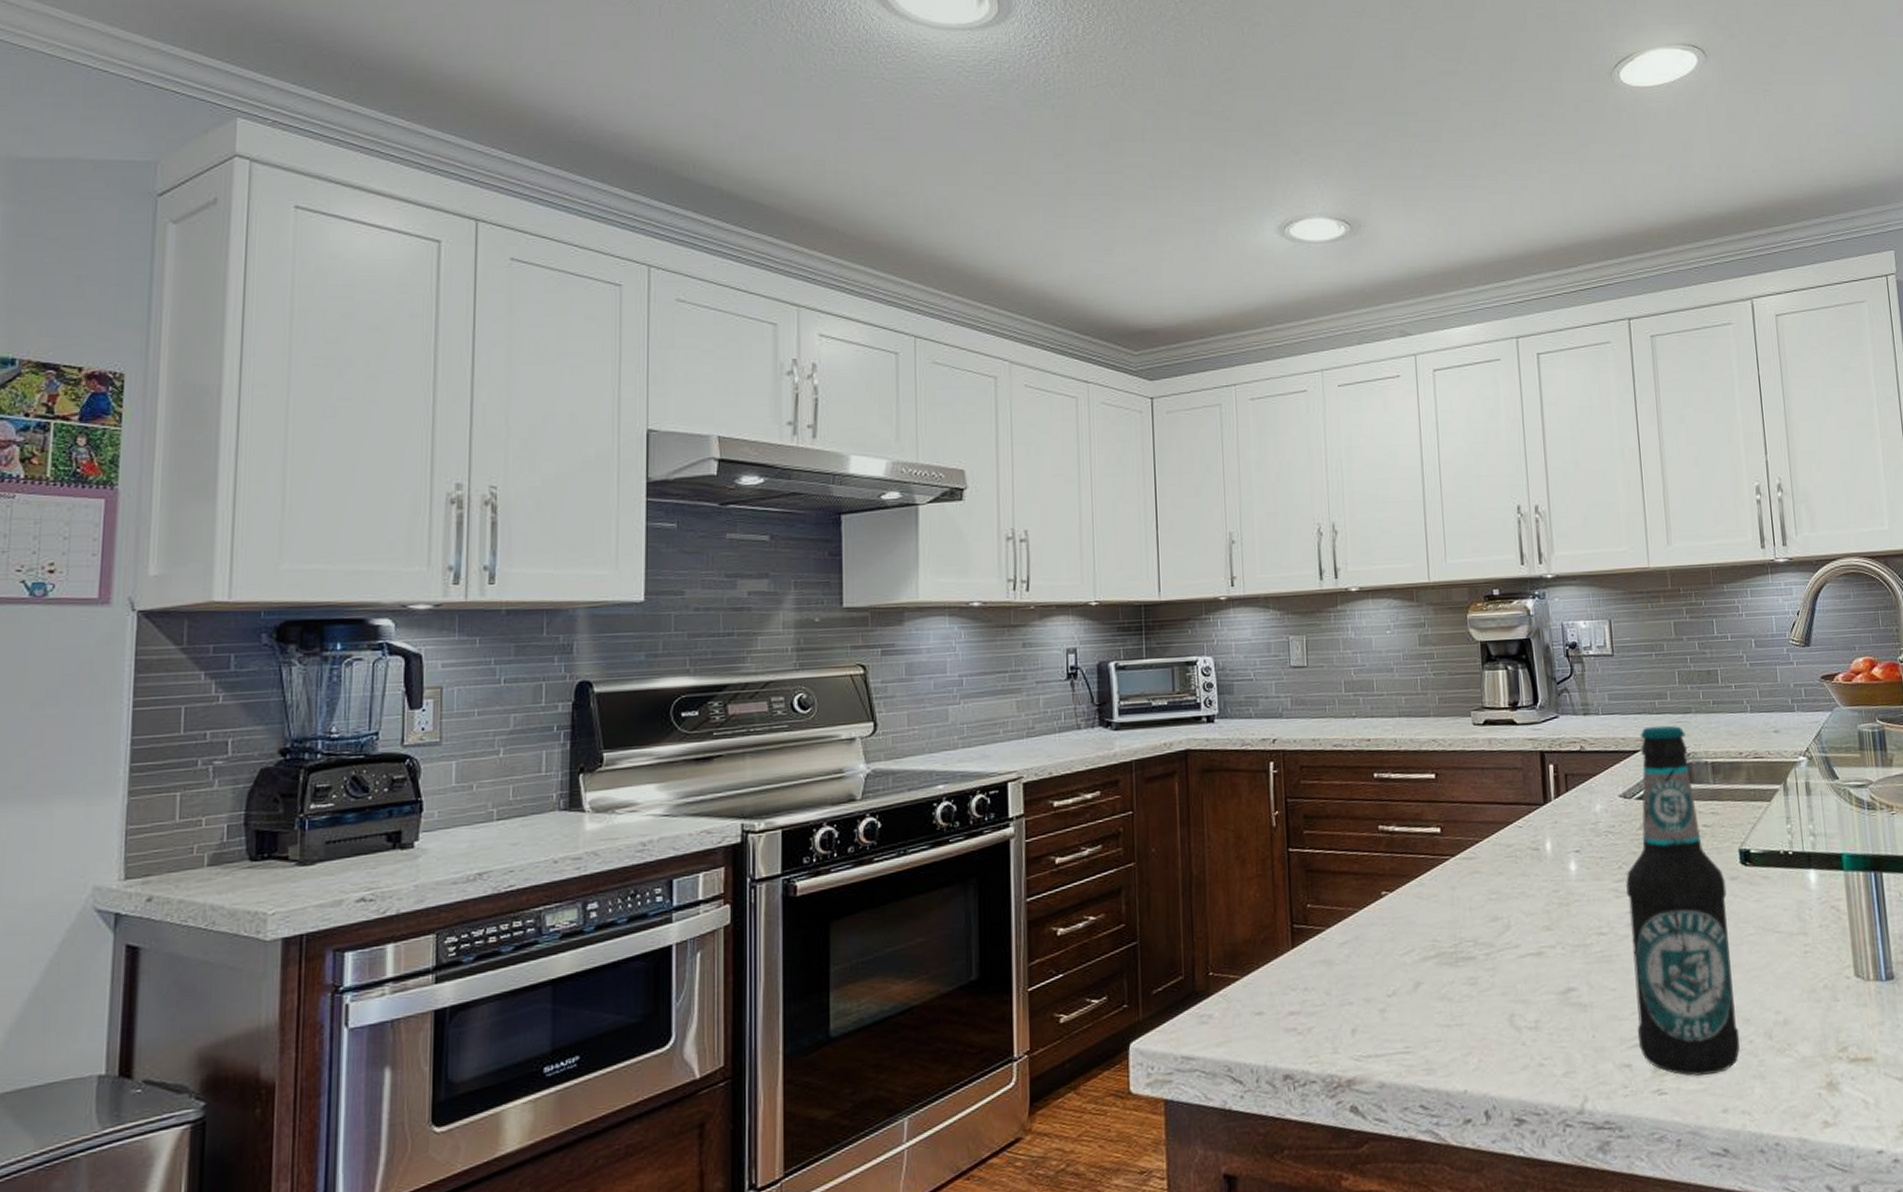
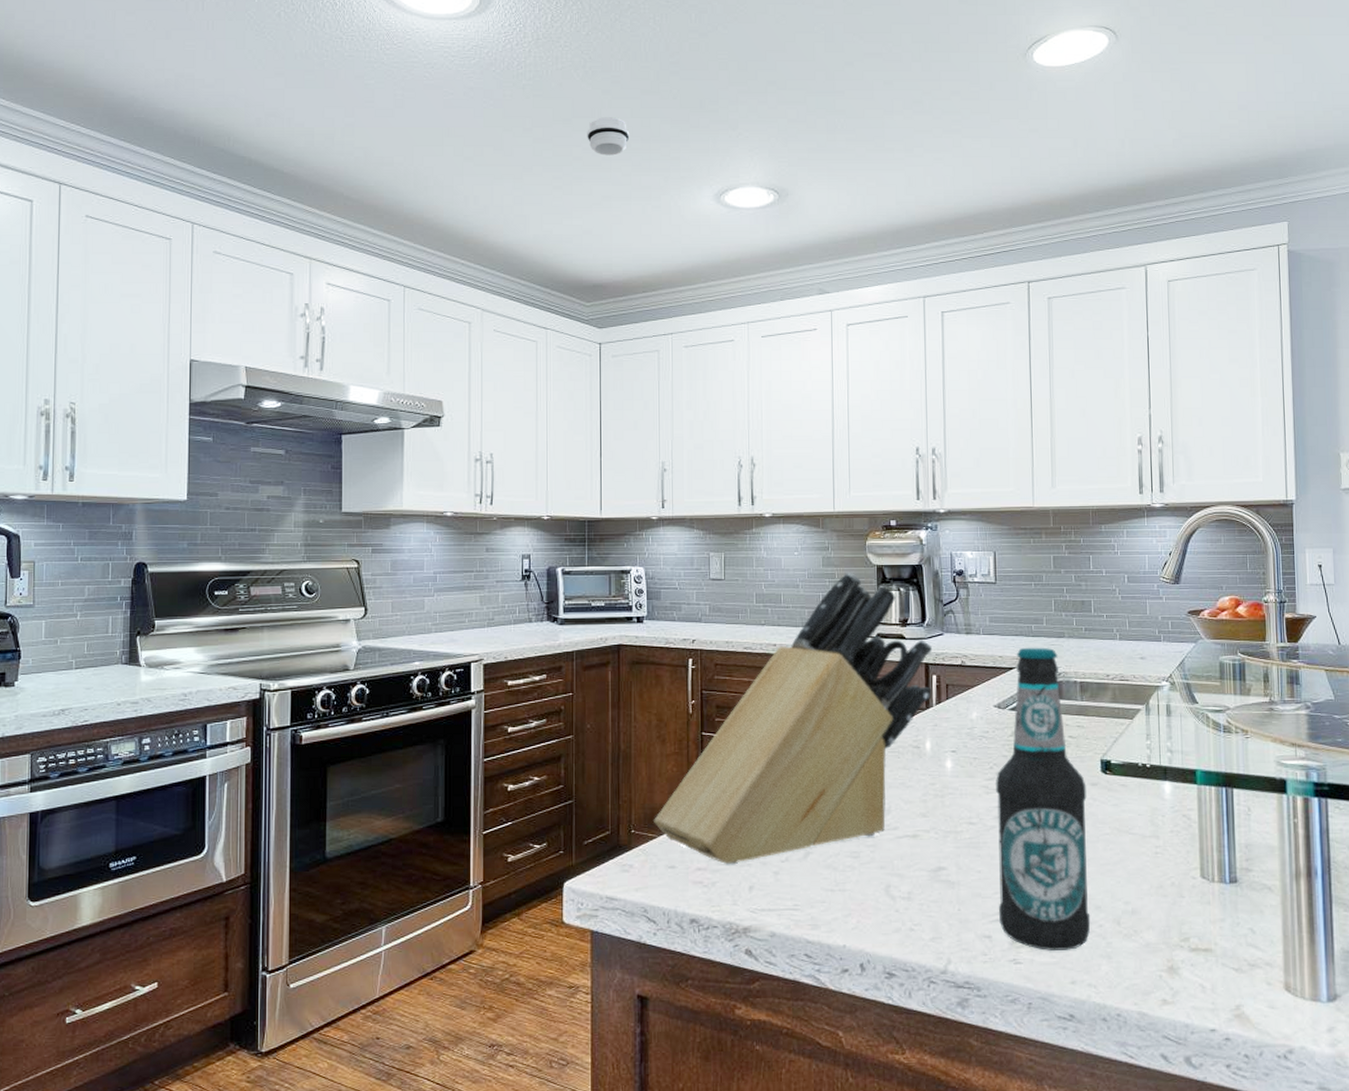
smoke detector: none [1128,141,1178,184] -> present [587,117,630,156]
knife block: none [1235,650,1549,1006] -> present [654,572,933,865]

